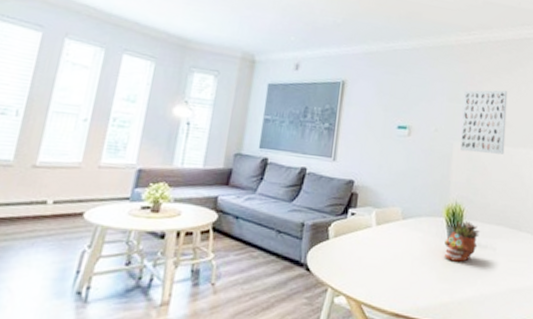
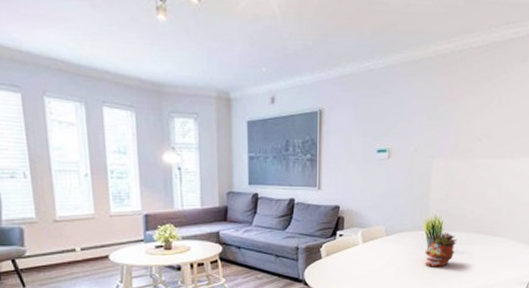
wall art: present [460,90,508,155] -> none [439,101,489,168]

